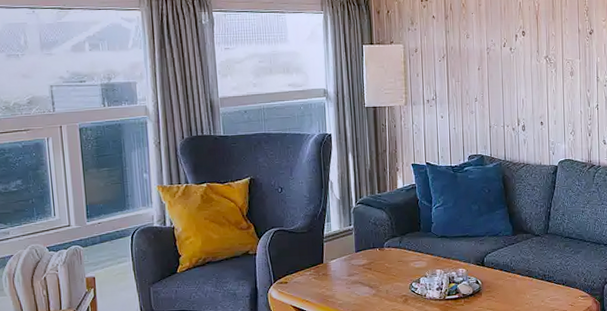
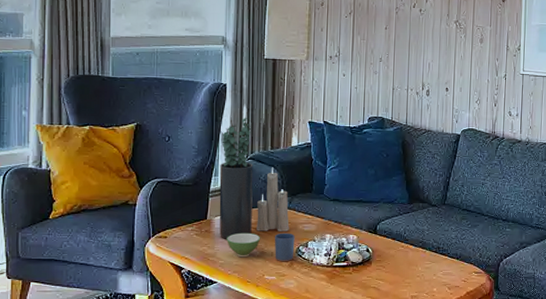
vase: none [331,159,366,281] -> present [219,112,253,239]
bowl: none [343,273,375,297] -> present [227,232,261,258]
candle: none [369,210,401,271] -> present [256,167,289,231]
mug: none [387,270,408,299] -> present [274,233,295,262]

